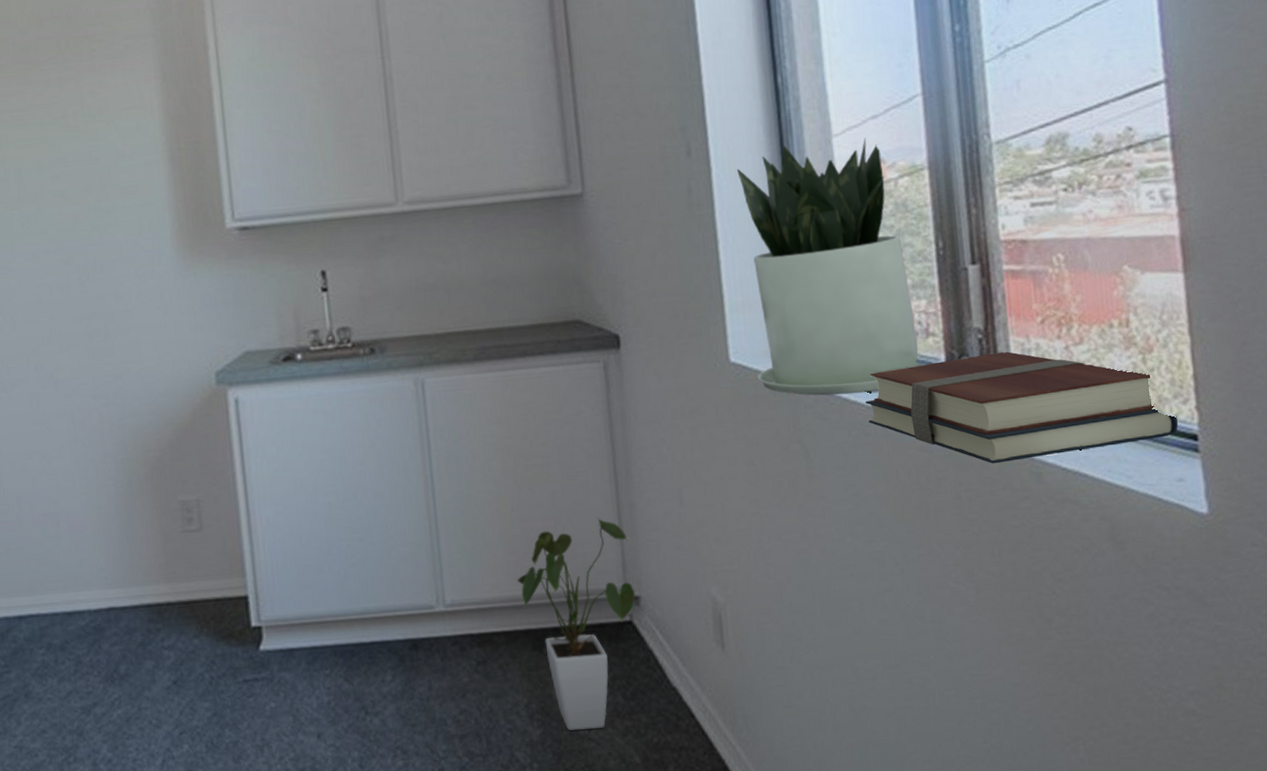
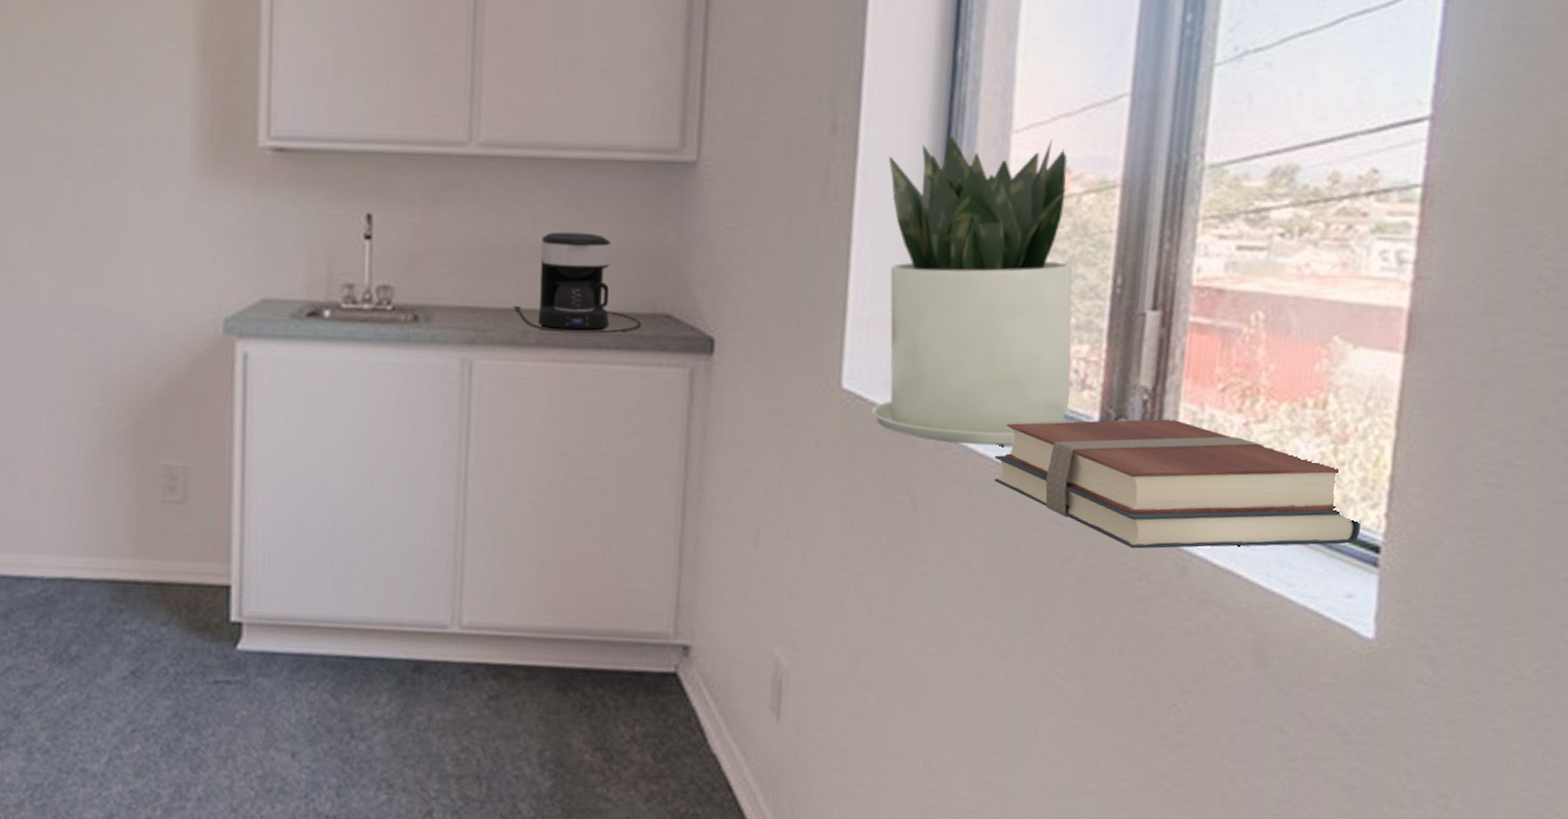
coffee maker: none [450,262,558,347] -> present [513,232,642,334]
house plant: present [517,517,636,730] -> none [549,549,687,789]

